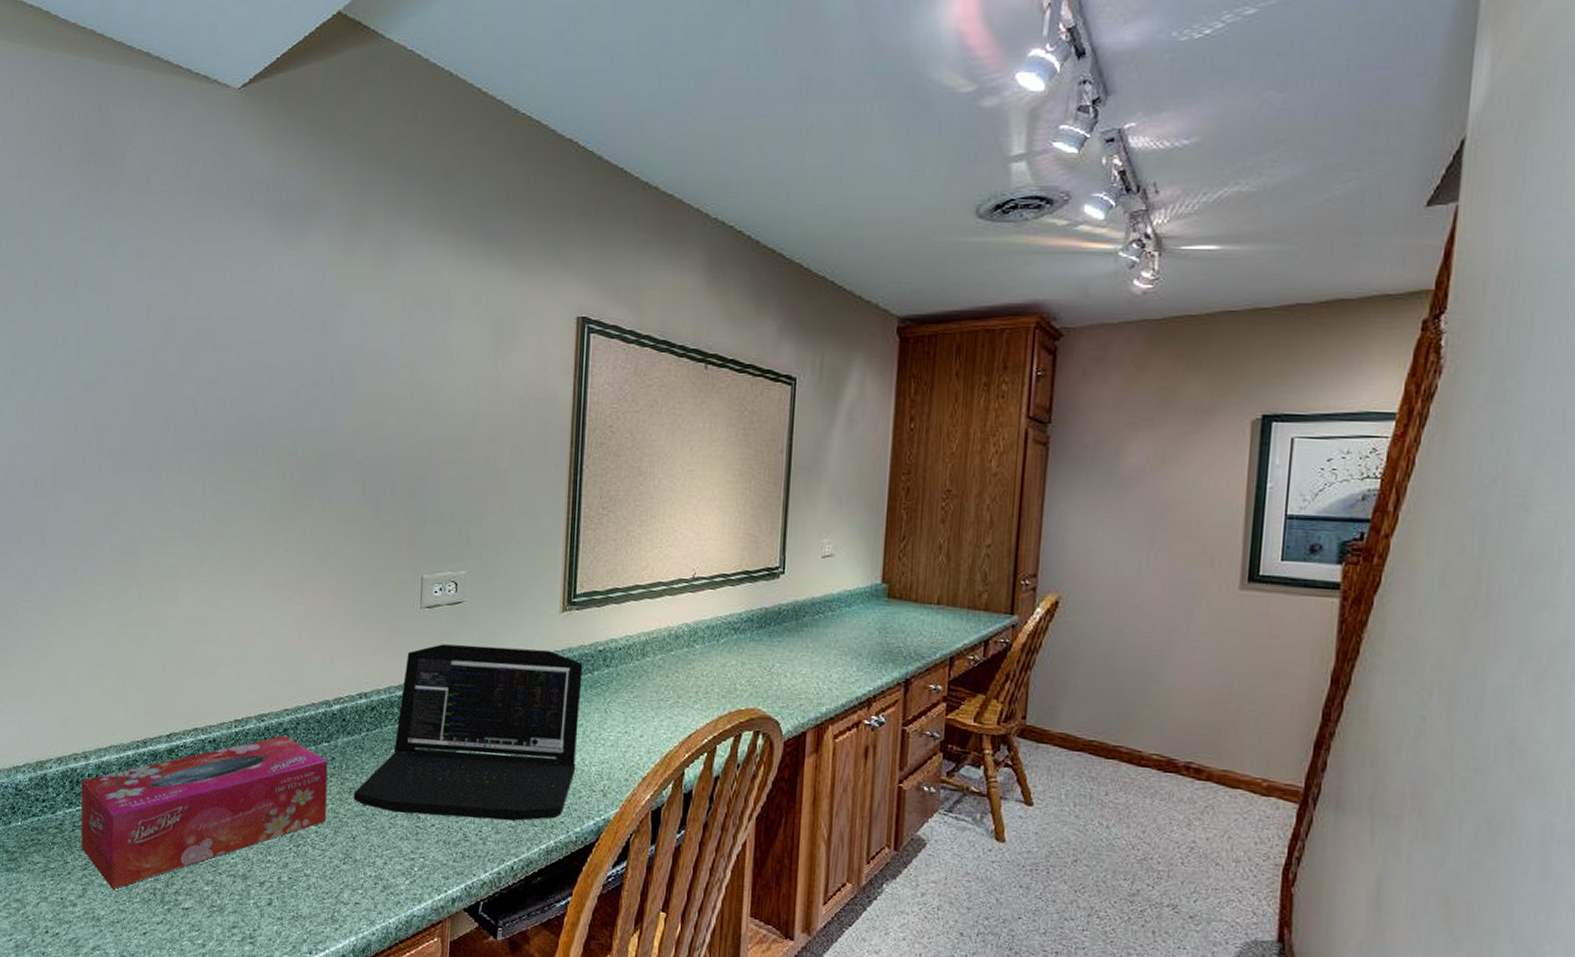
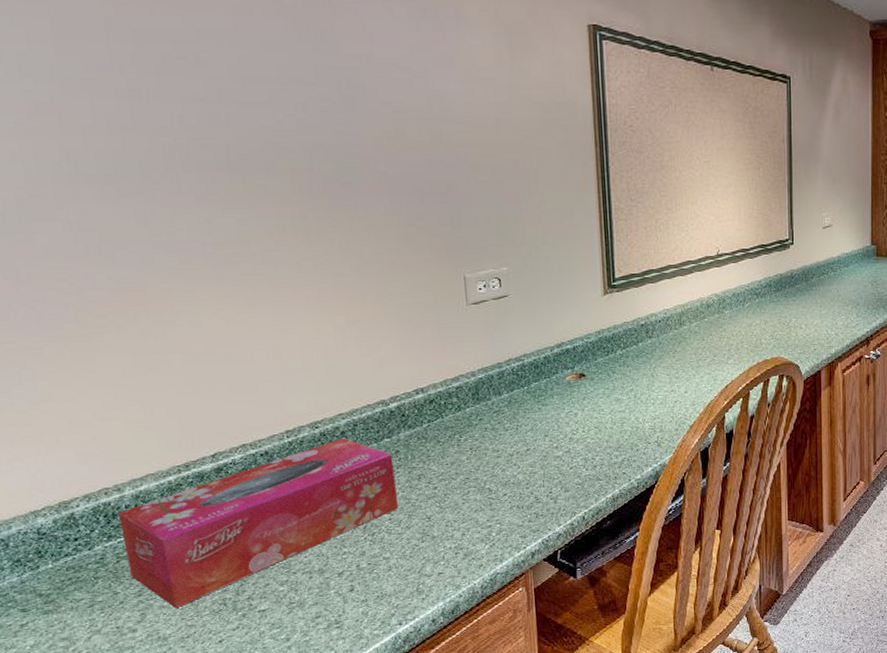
laptop: present [353,644,583,821] -> none [423,329,632,489]

